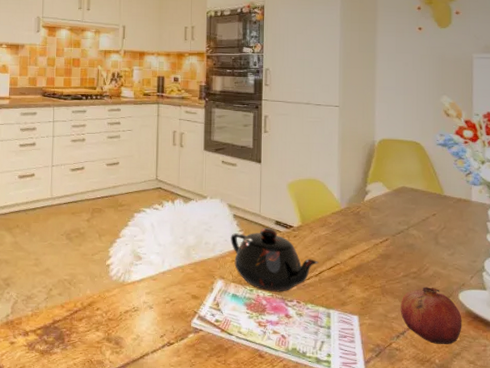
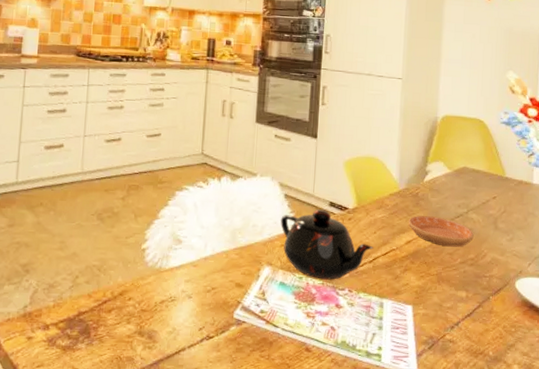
saucer: none [351,233,415,261] -> present [409,216,474,247]
fruit: present [400,287,462,344] -> none [455,274,518,335]

